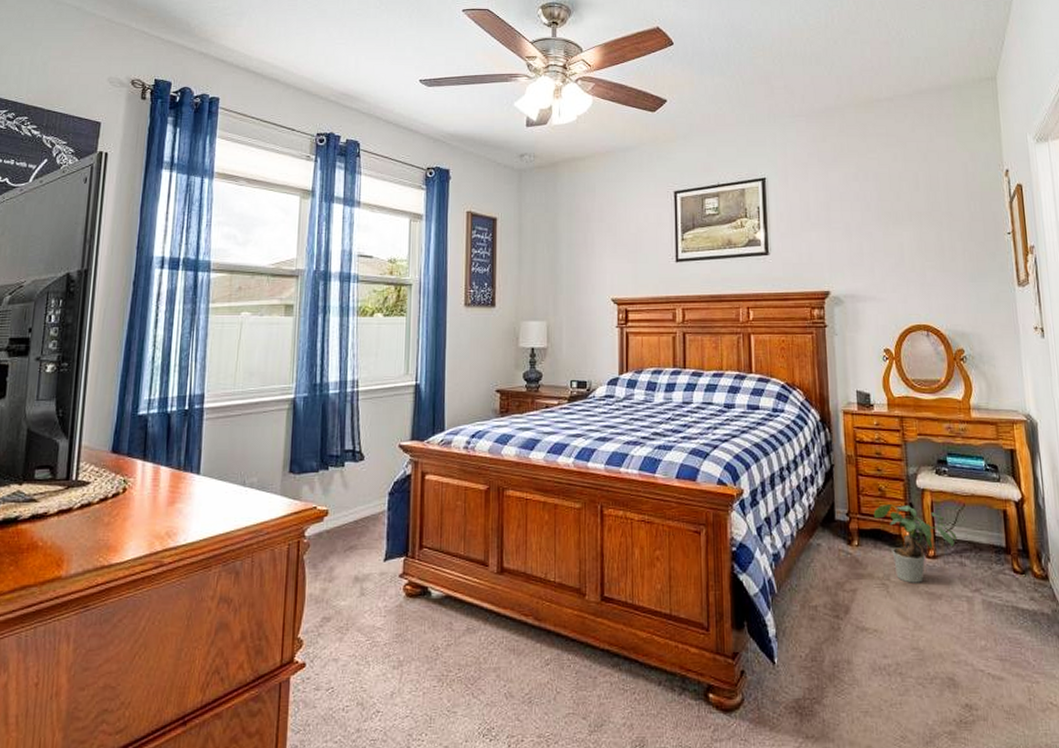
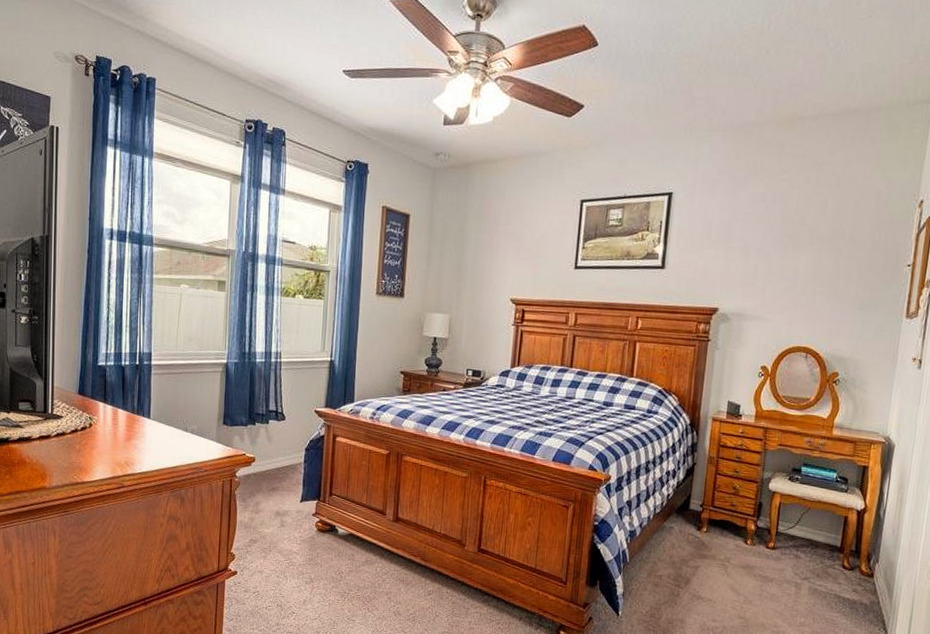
potted plant: present [873,504,957,583] -> none [724,501,797,568]

